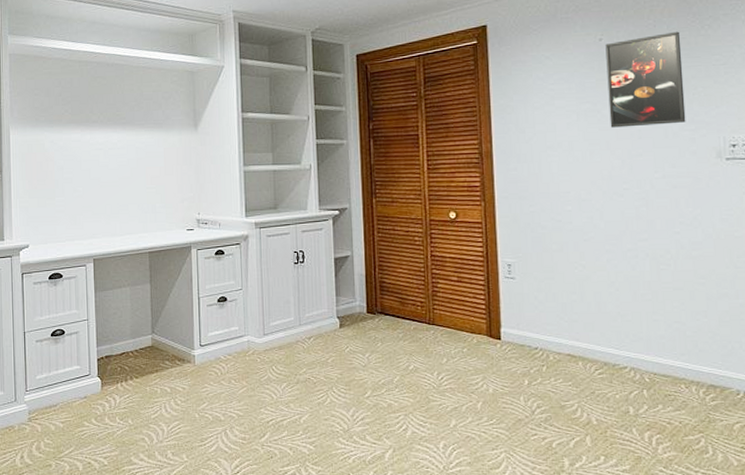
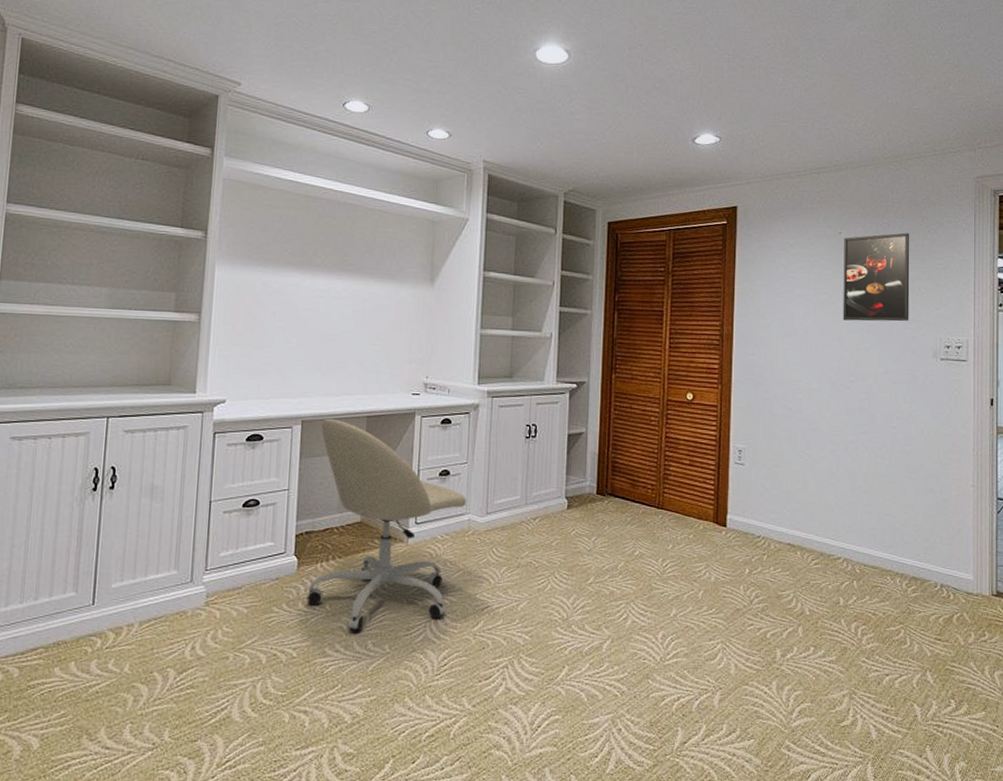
office chair: none [110,255,244,443] -> present [307,418,466,632]

